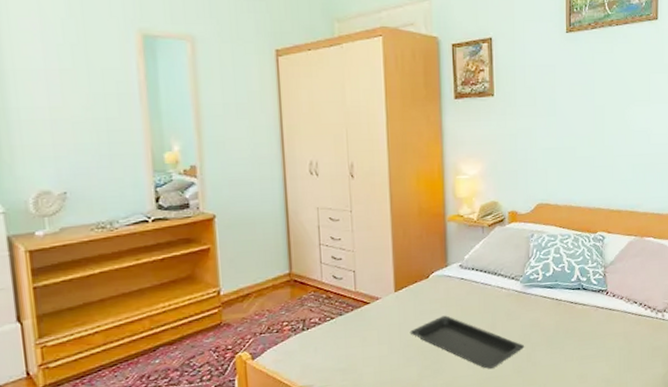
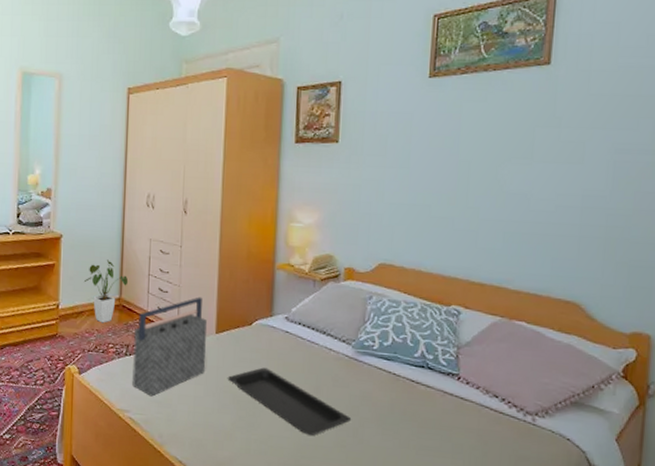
house plant: none [248,235,298,302] -> present [85,260,129,323]
handbag: none [310,258,387,366] -> present [132,296,207,397]

